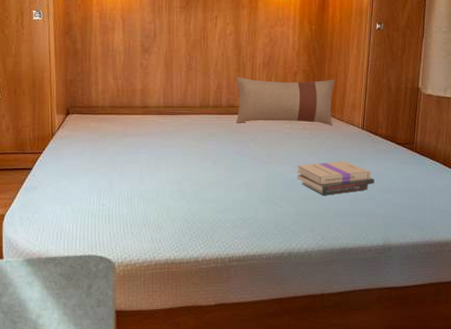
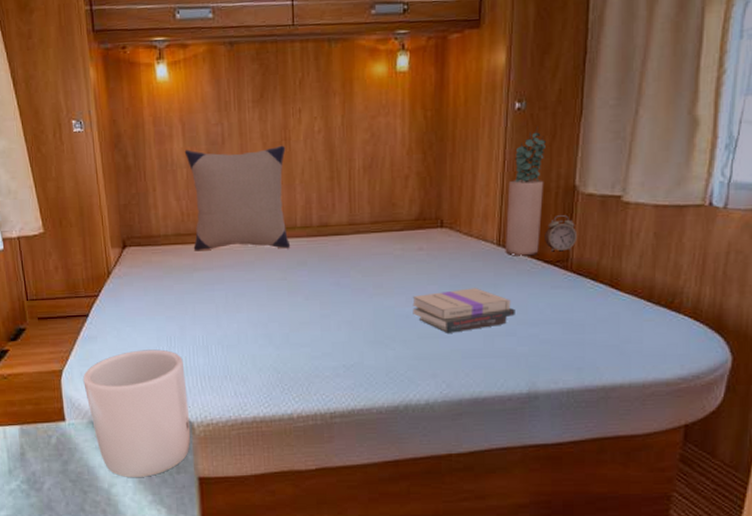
mug: none [22,200,112,310] -> present [83,349,191,477]
pillow: none [123,40,204,123] -> present [184,145,291,251]
pillow: present [236,77,335,125] -> none [330,181,460,247]
vase: none [367,42,399,138] -> present [505,126,547,256]
alarm clock: none [397,109,421,137] -> present [545,215,578,252]

